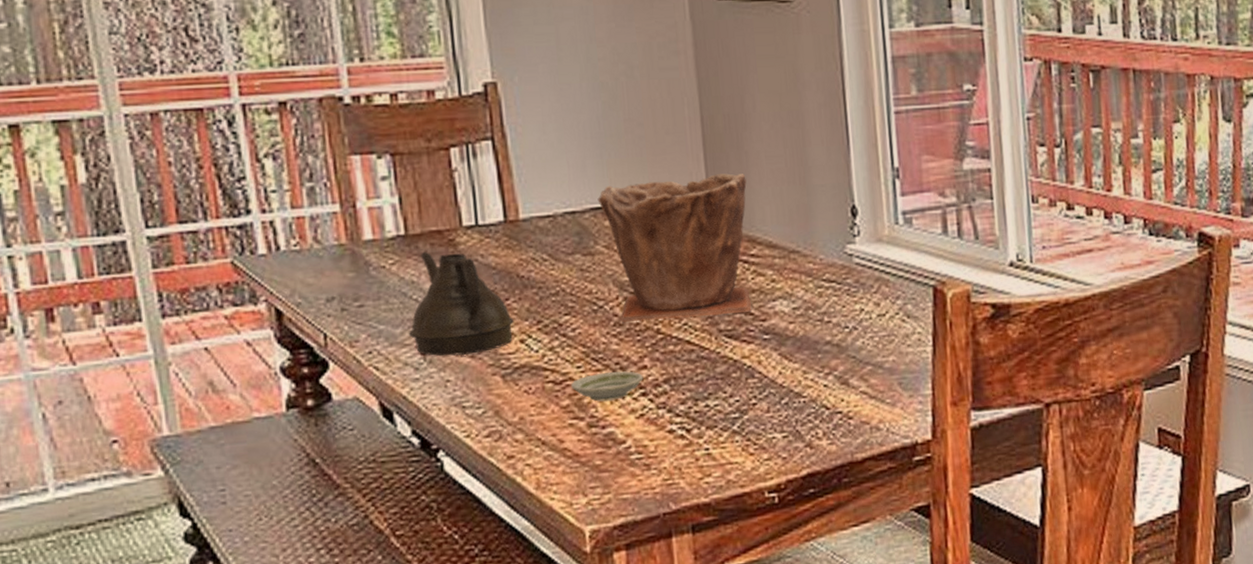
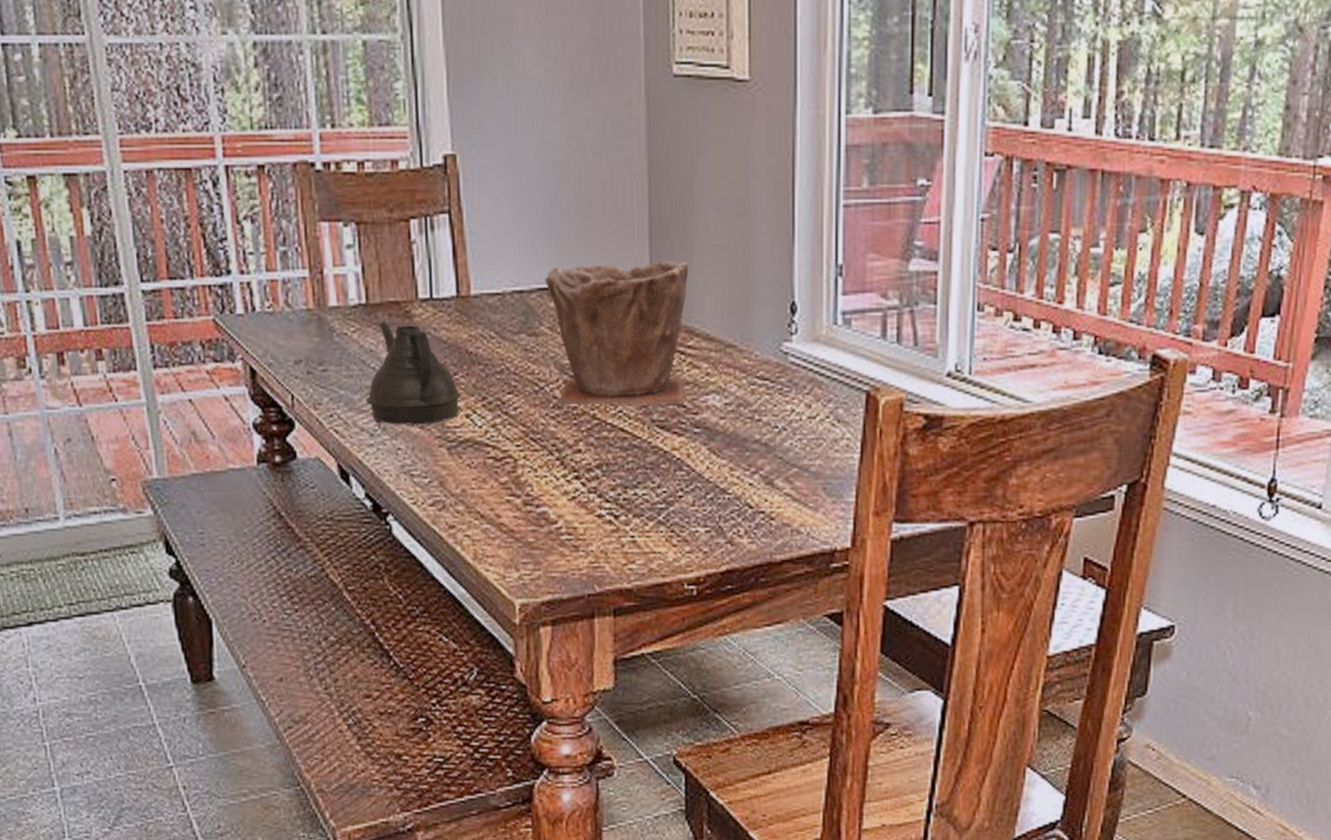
saucer: present [570,371,643,402] -> none [509,452,577,481]

